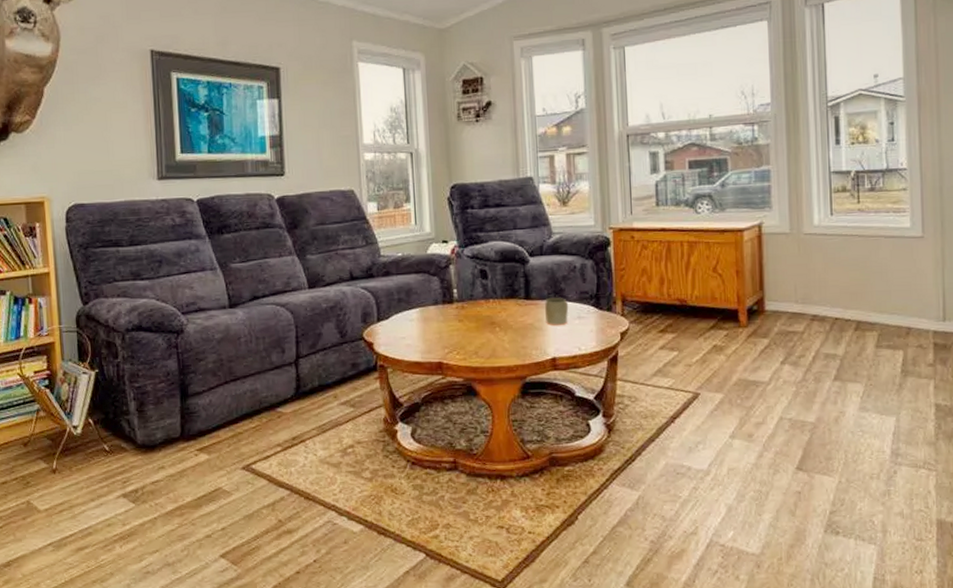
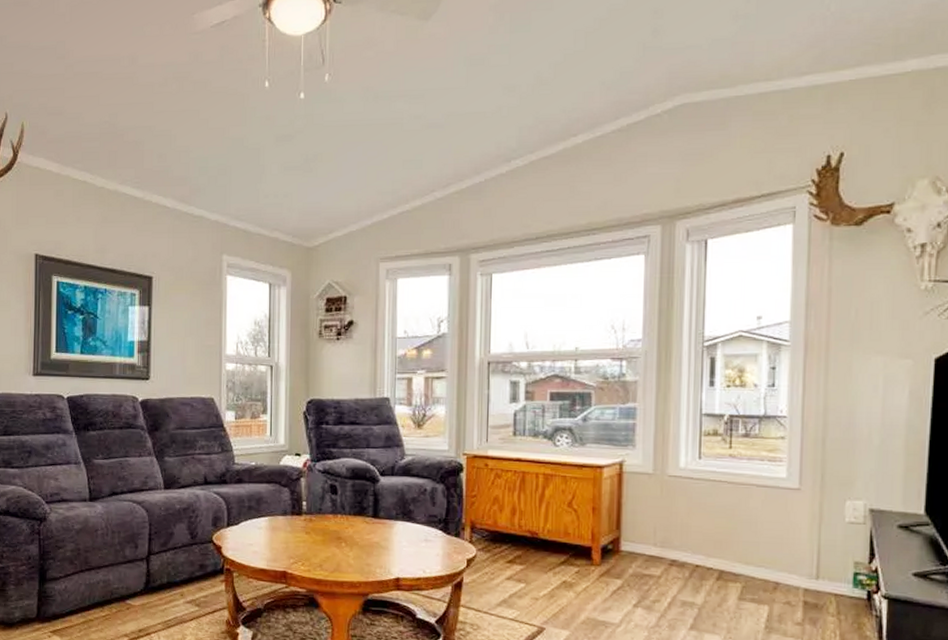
mug: present [544,297,569,326] -> none [391,518,416,547]

